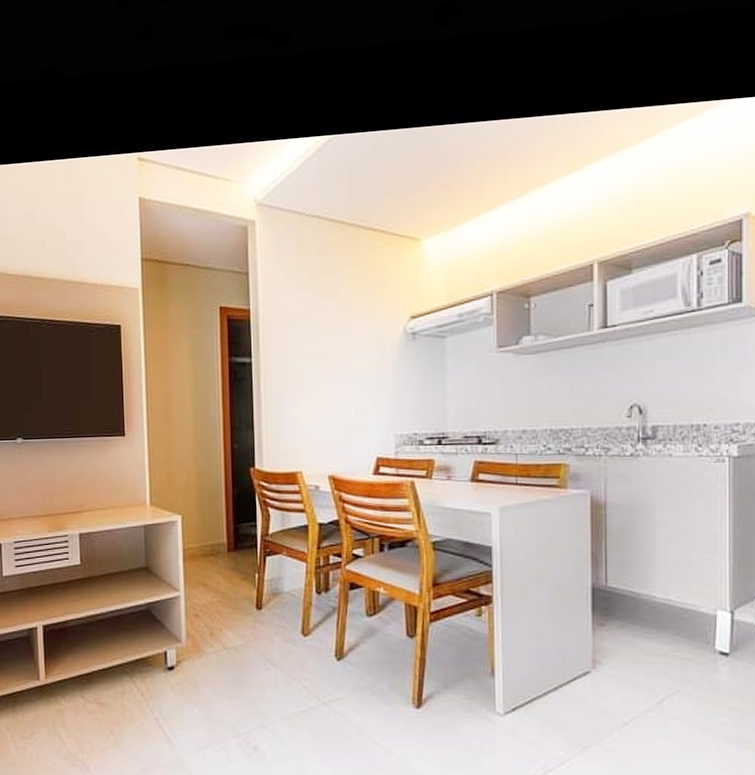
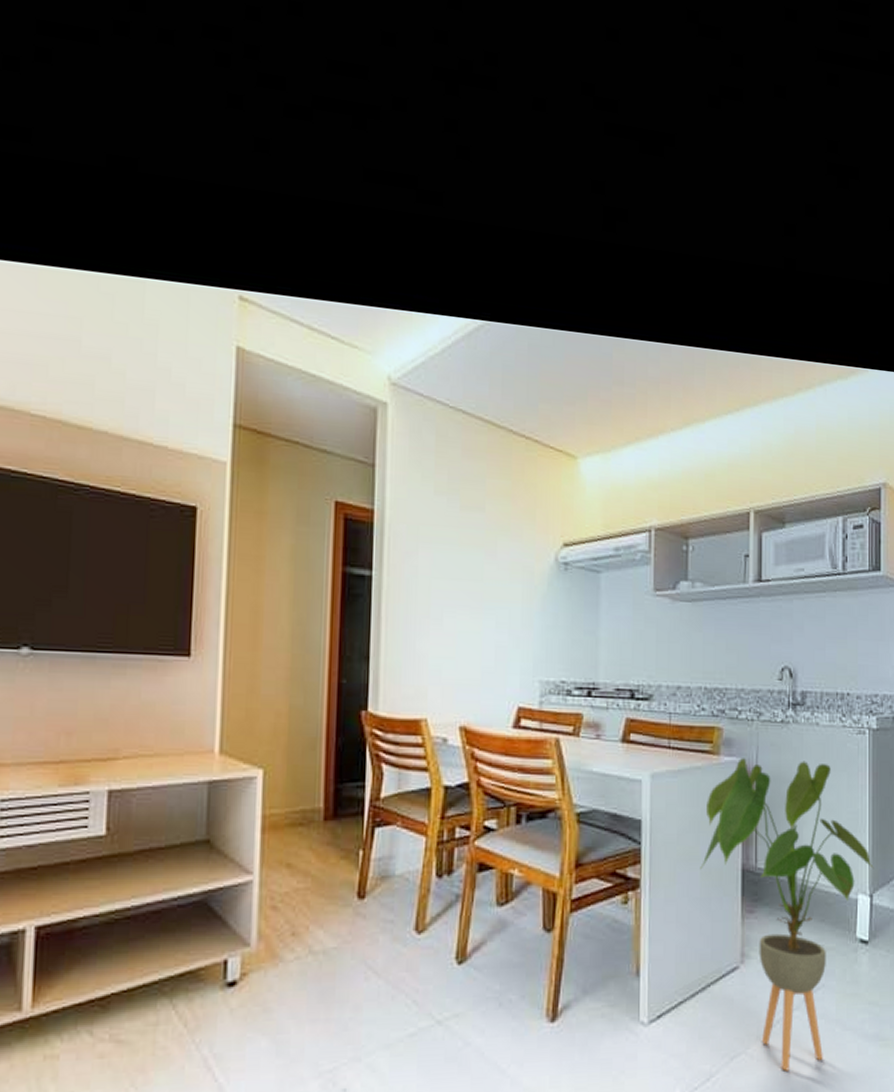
house plant: none [550,490,735,763] -> present [700,758,874,1071]

